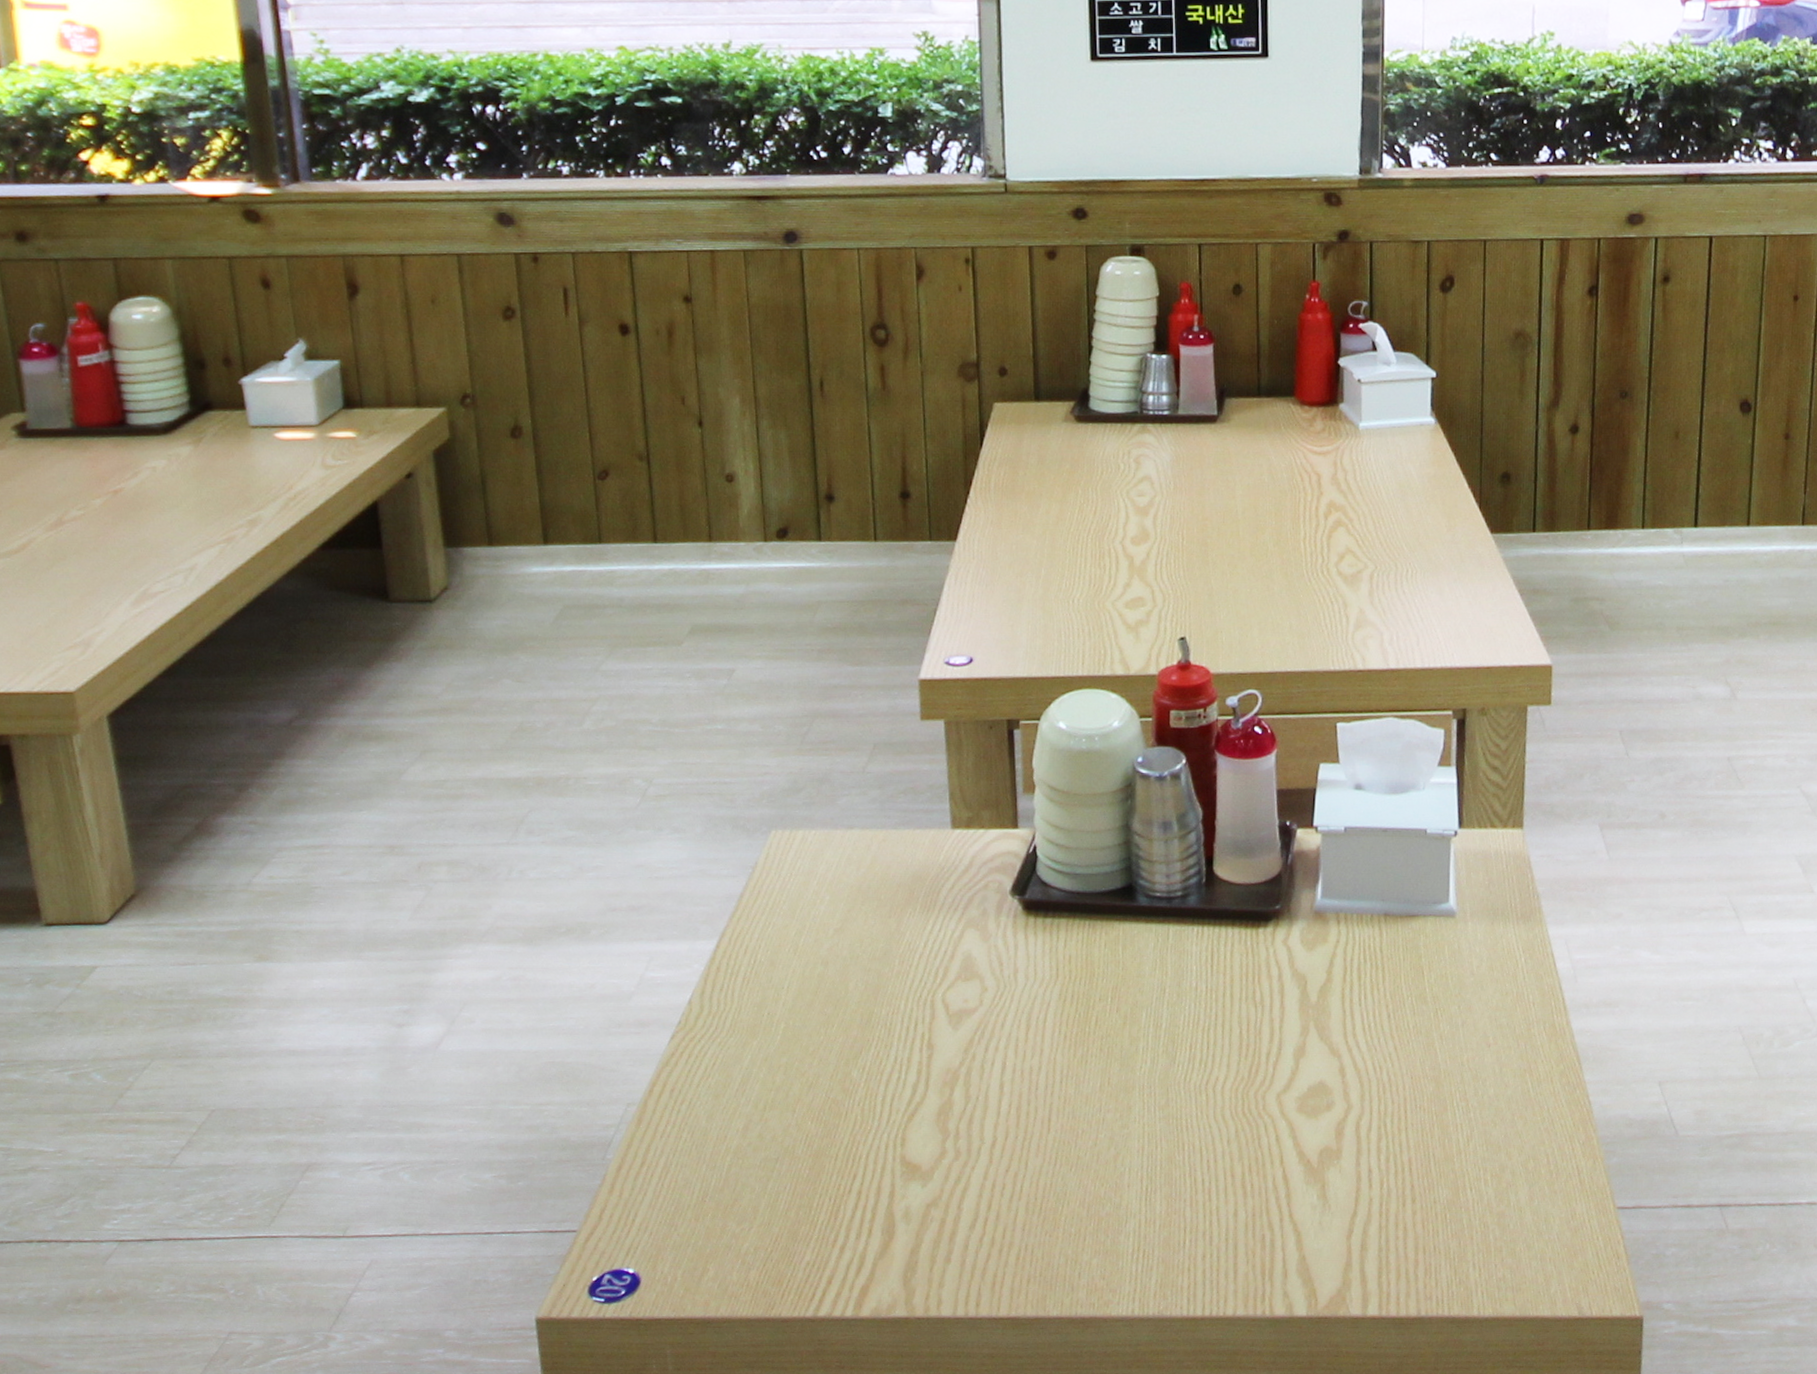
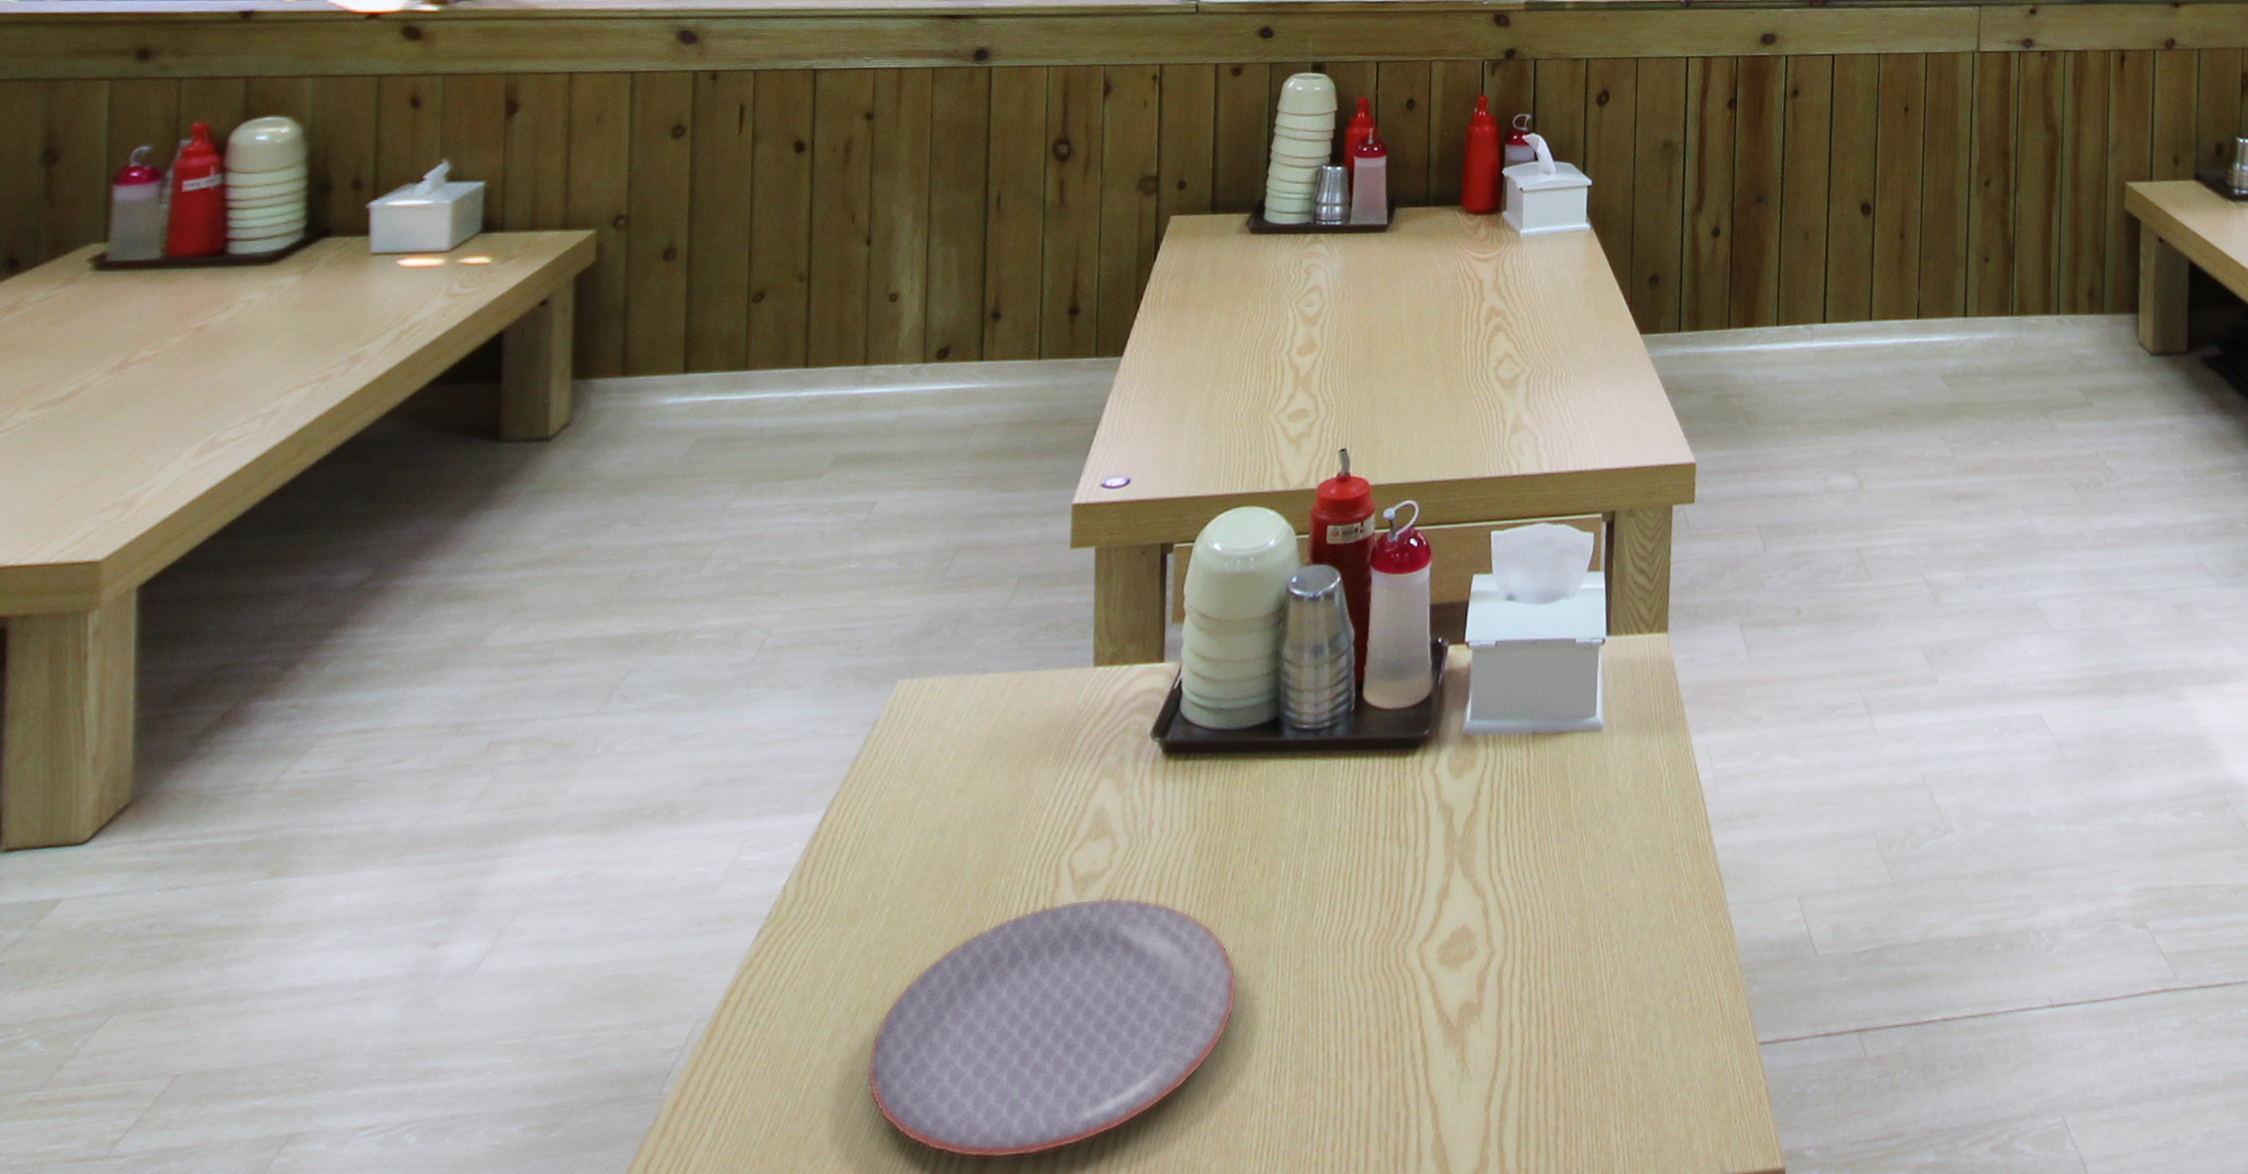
plate: none [778,1031,1108,1239] -> present [866,897,1238,1159]

